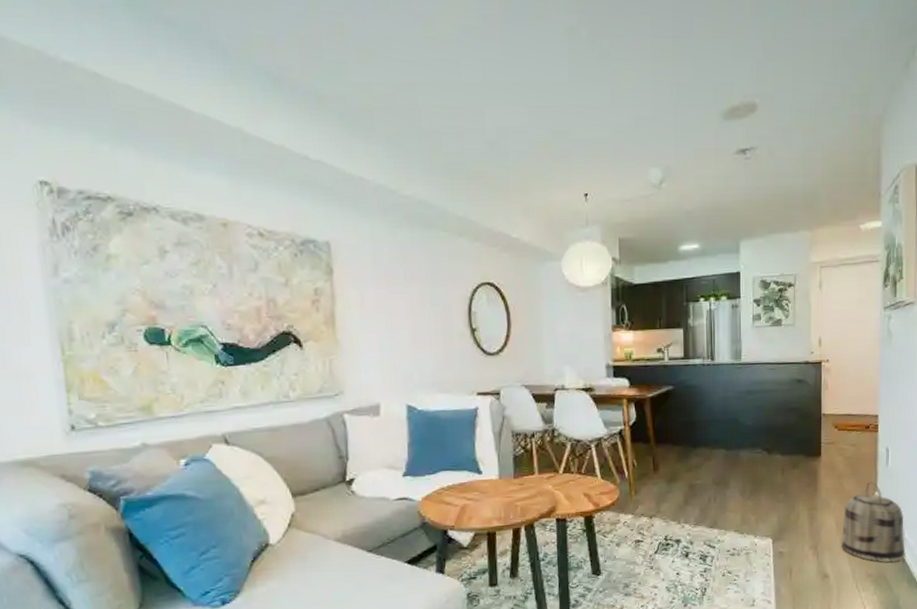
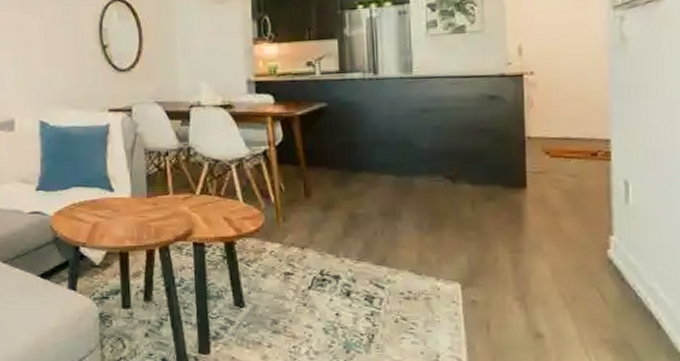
basket: present [841,481,906,563] -> none [560,222,662,328]

